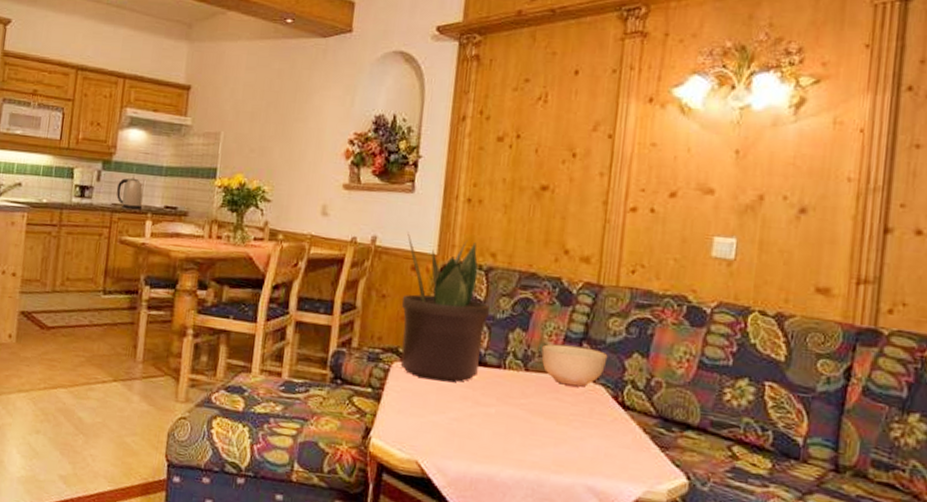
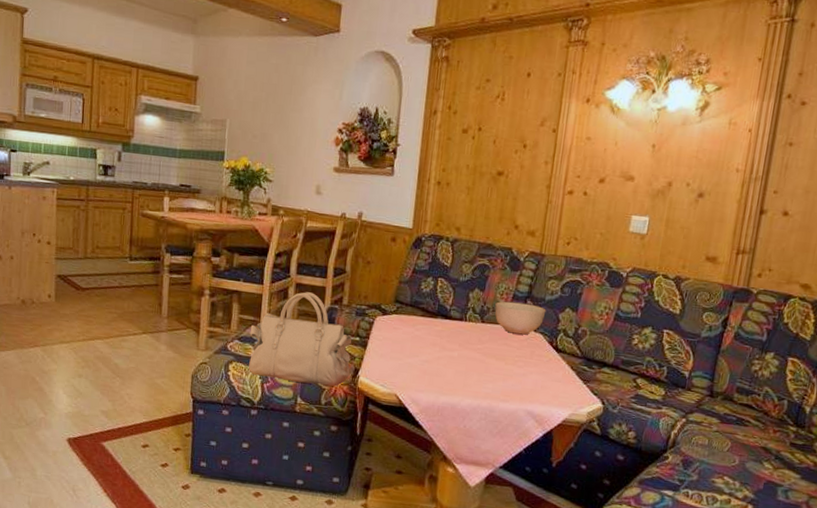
kettle: present [116,178,143,209] -> none [136,159,160,187]
shoulder bag: none [236,332,363,450] -> present [249,292,352,387]
planter: present [400,231,490,382] -> none [382,209,454,332]

